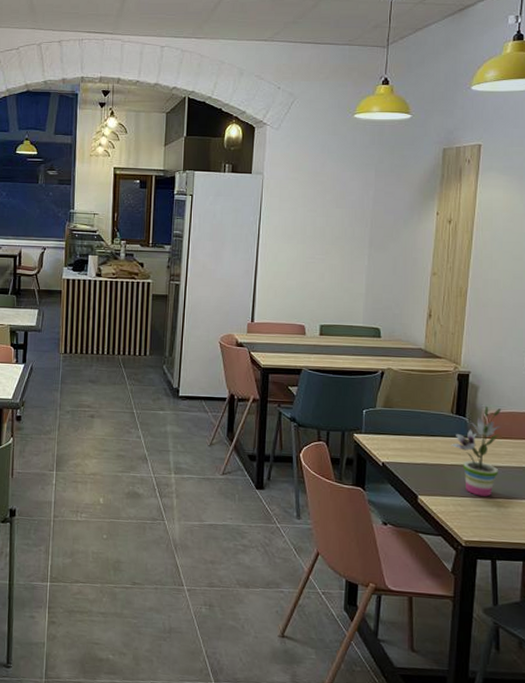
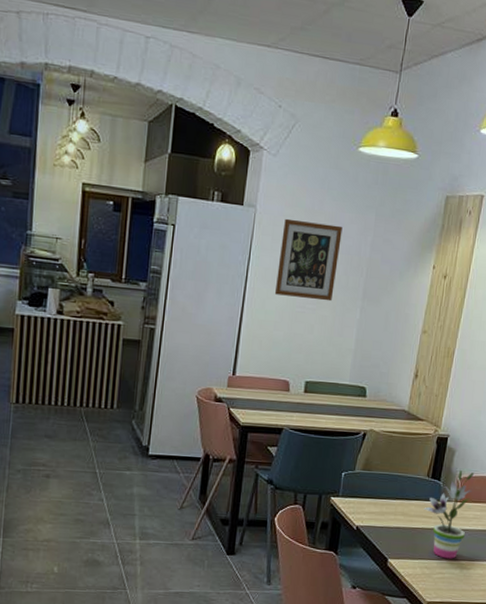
wall art: none [285,181,345,251] -> present [274,218,343,302]

